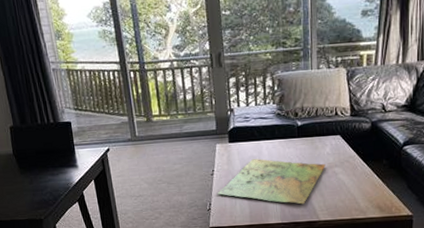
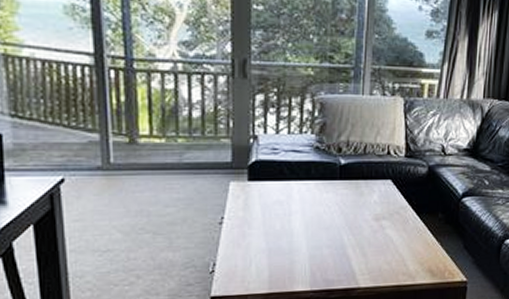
board game: present [218,158,326,205] -> none [226,204,371,267]

